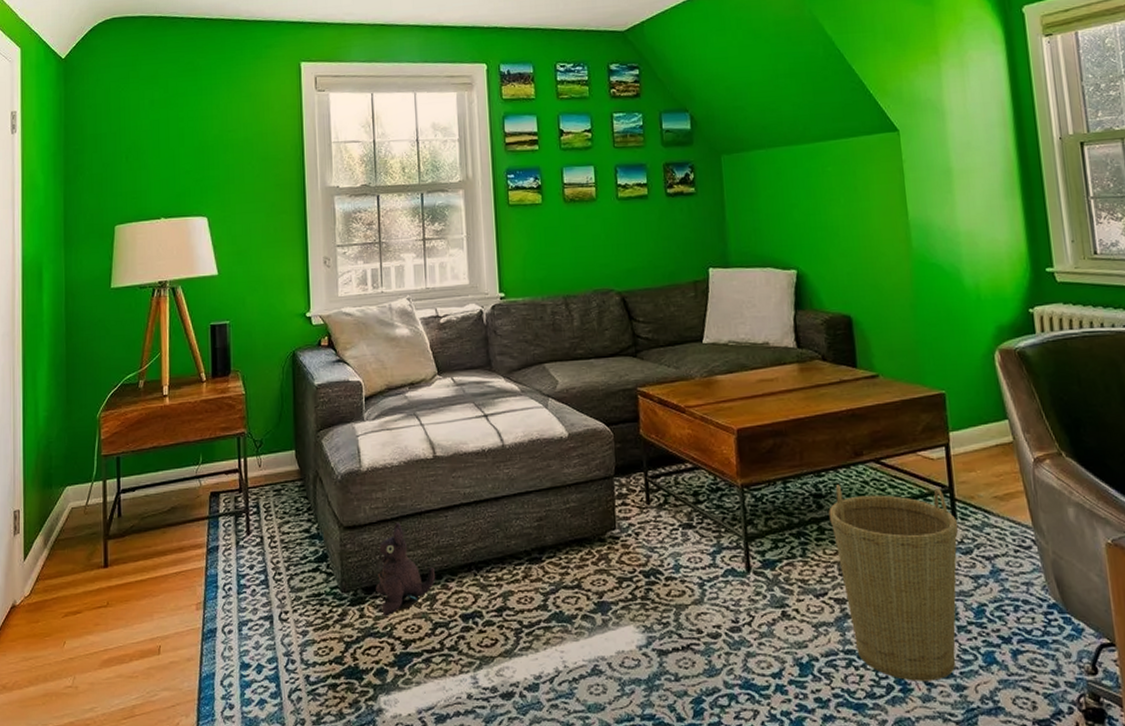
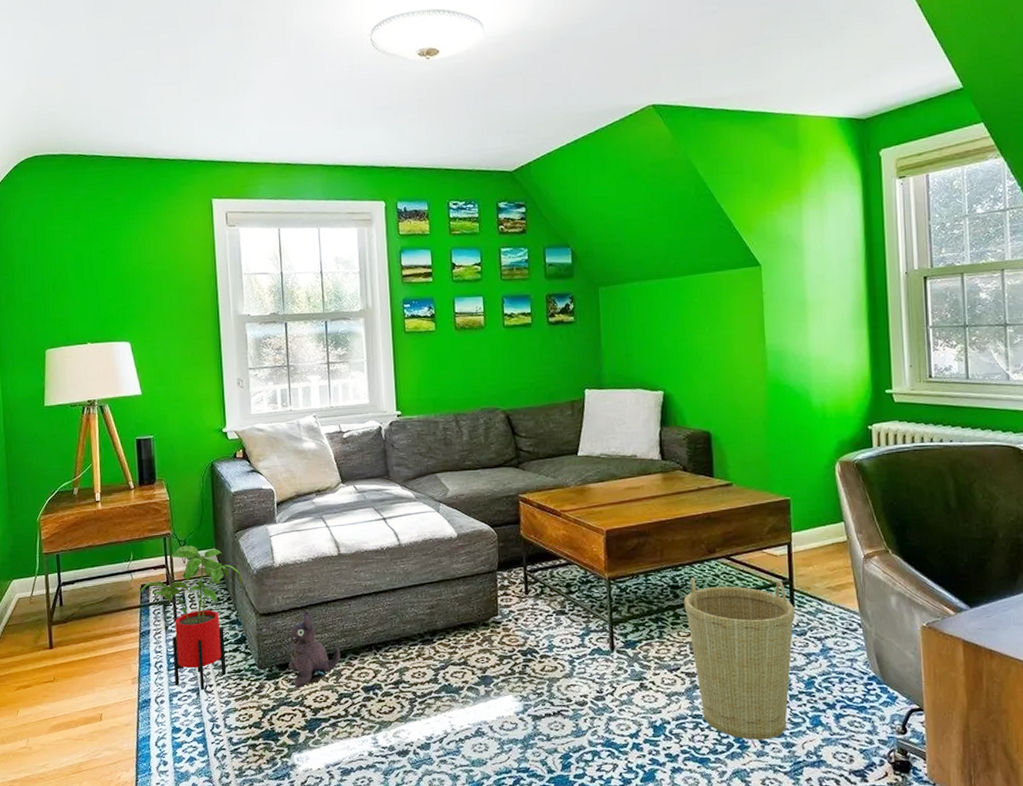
house plant: none [208,446,324,618] -> present [139,545,242,690]

